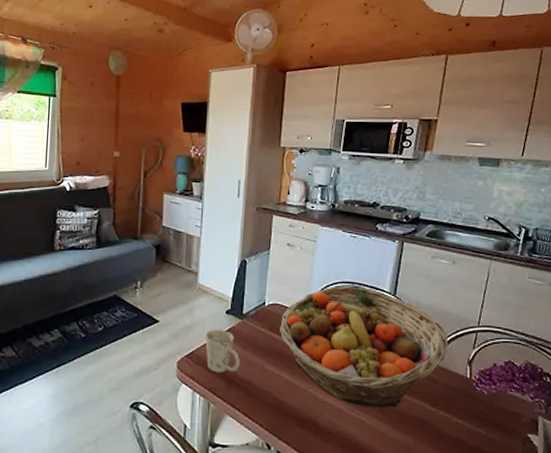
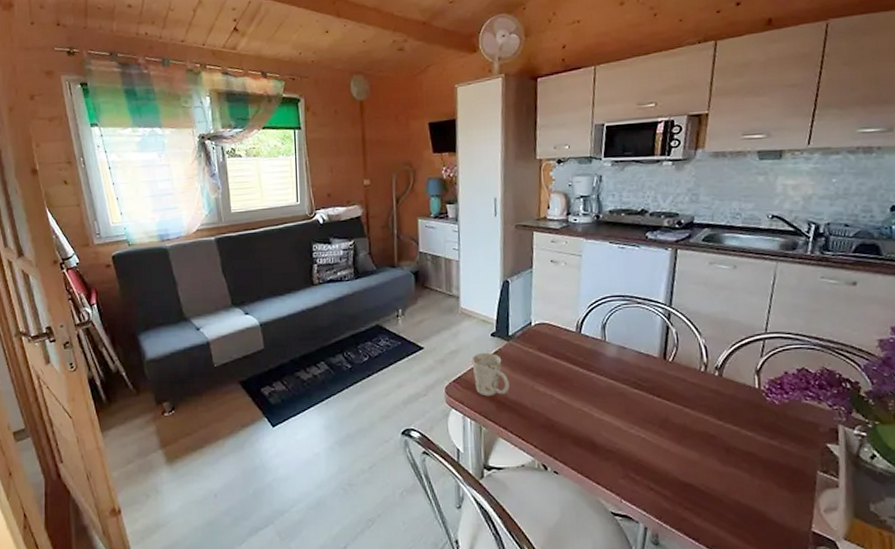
fruit basket: present [280,286,448,408] -> none [548,299,733,424]

